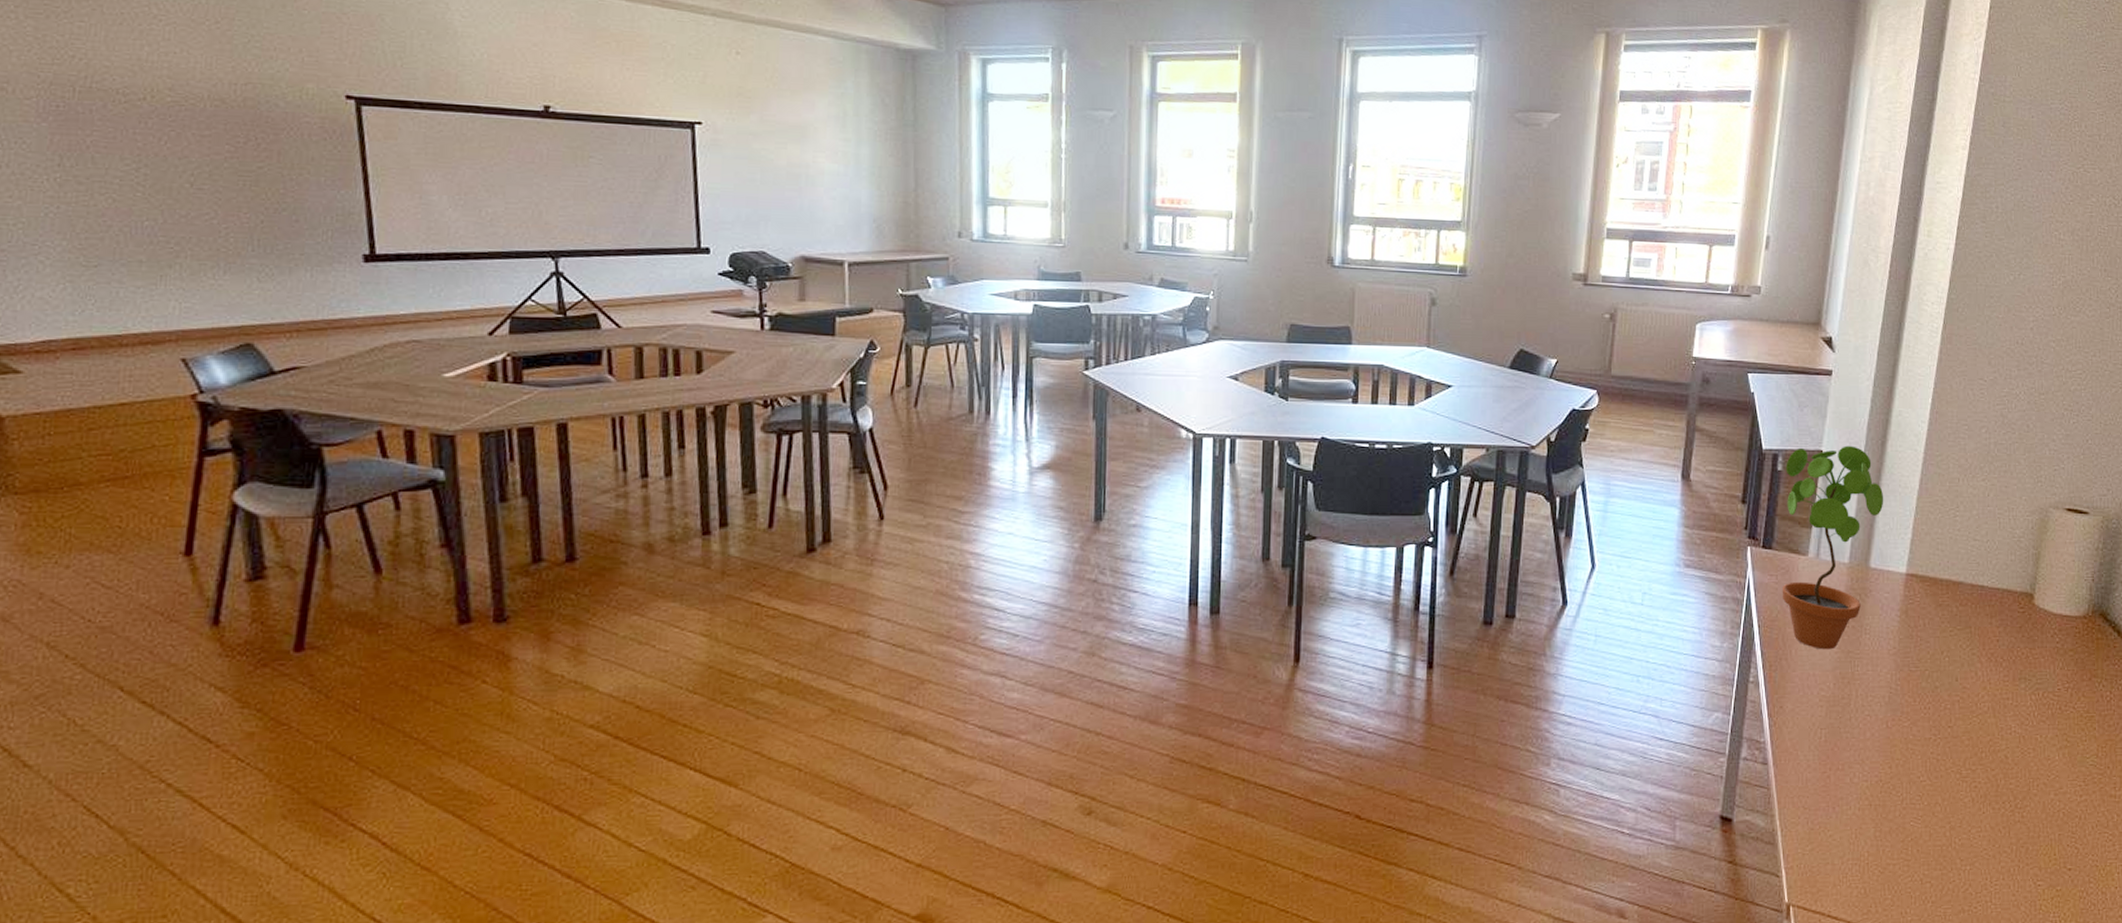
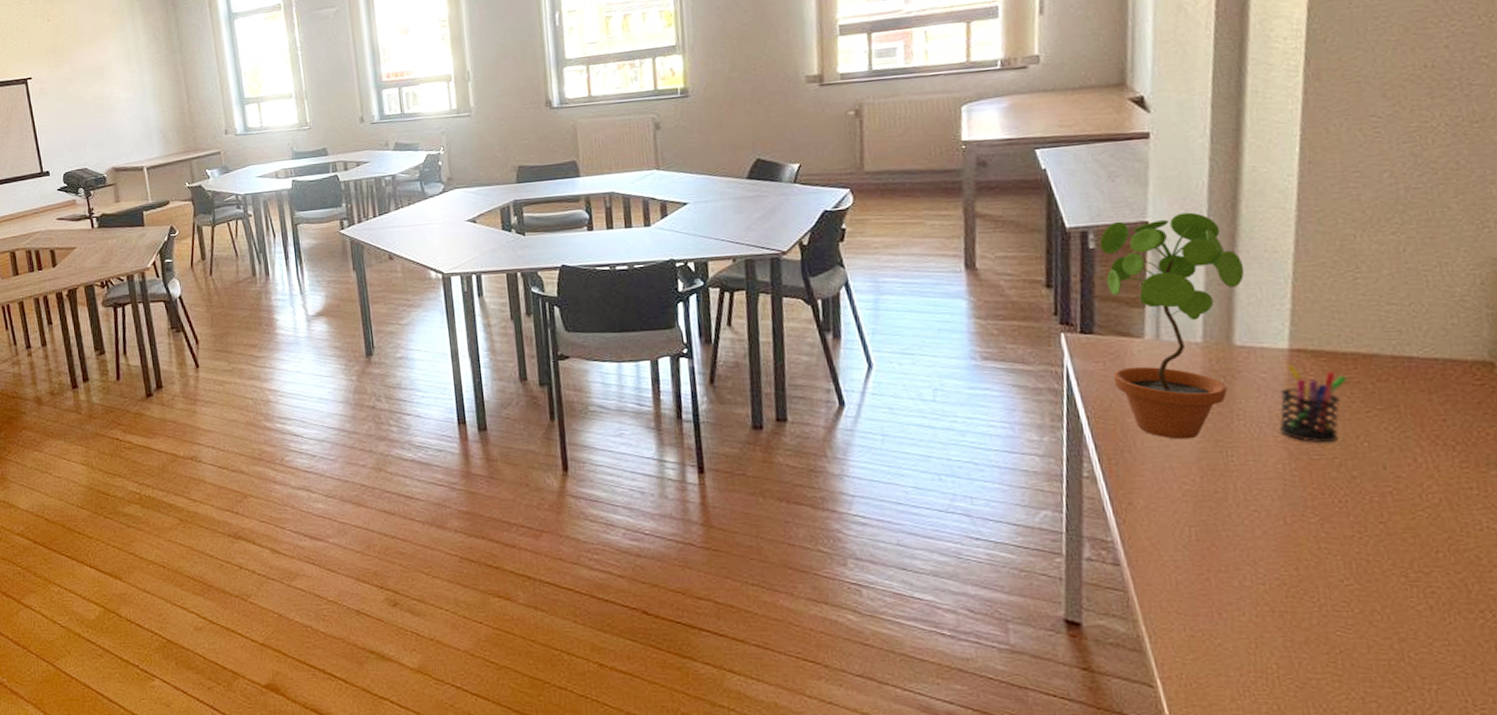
pen holder: none [1892,587,1942,657] -> present [1279,364,1348,443]

